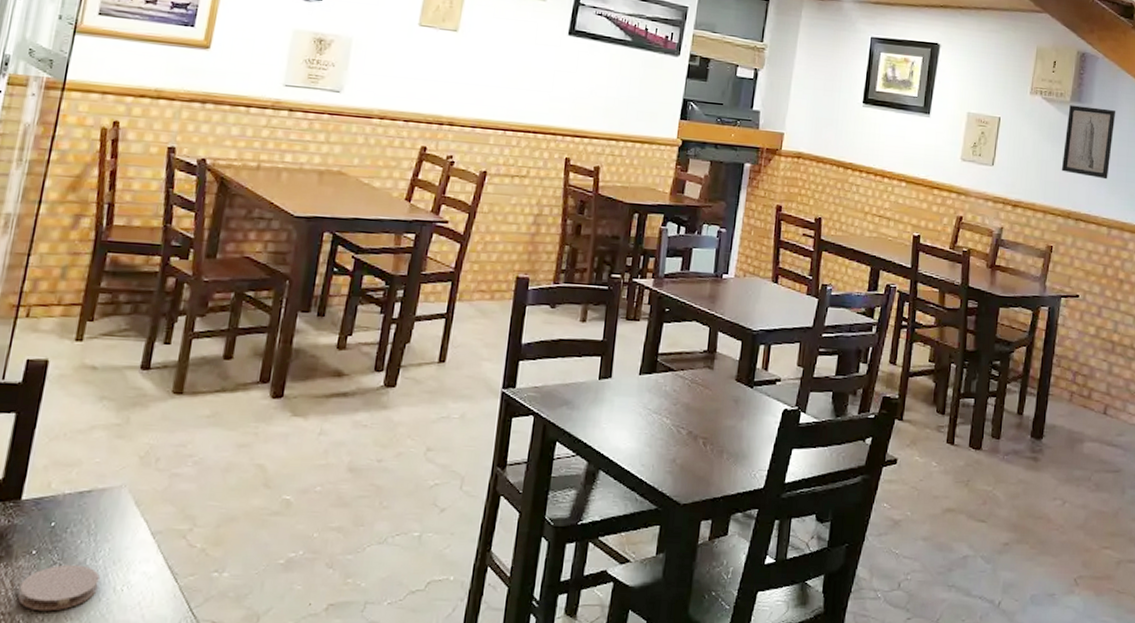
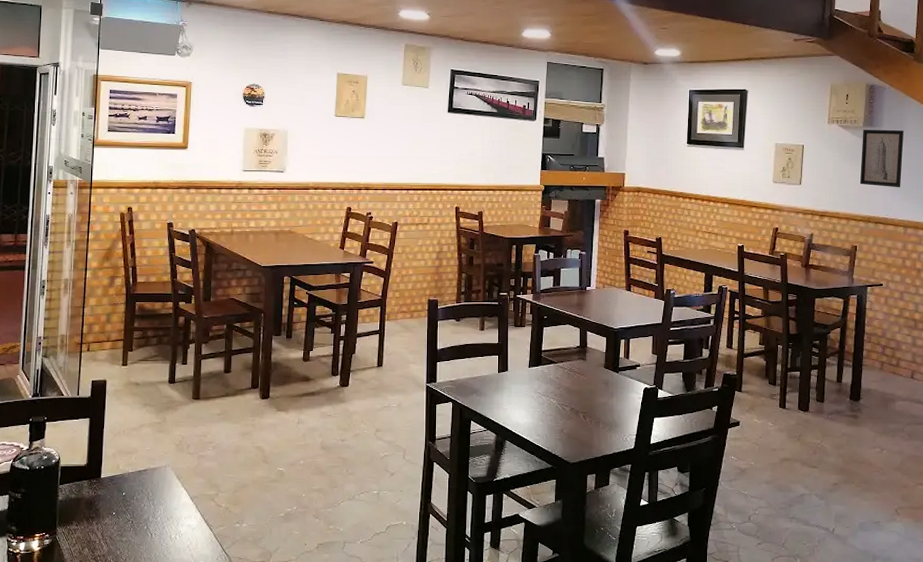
coaster: present [17,564,100,612] -> none [107,521,159,554]

